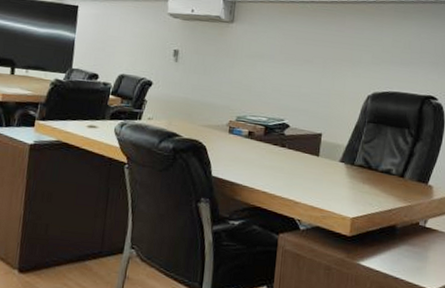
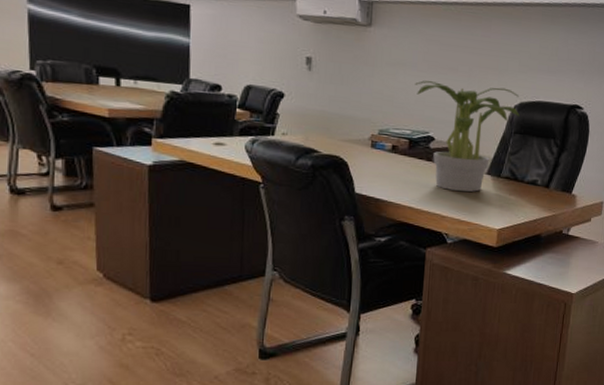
potted plant: none [272,71,373,179] -> present [415,80,520,192]

